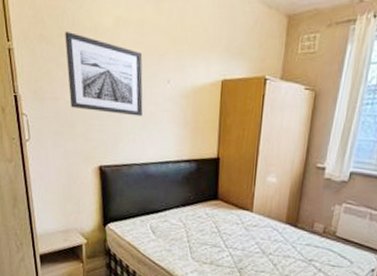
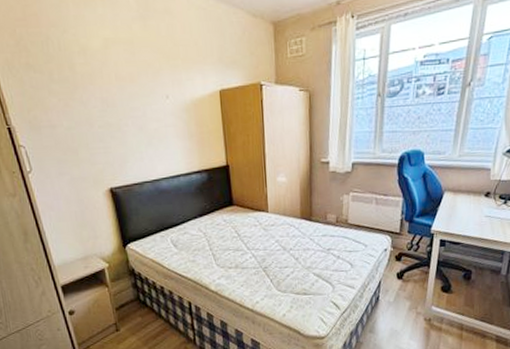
wall art: present [65,32,143,117] -> none [52,57,146,135]

